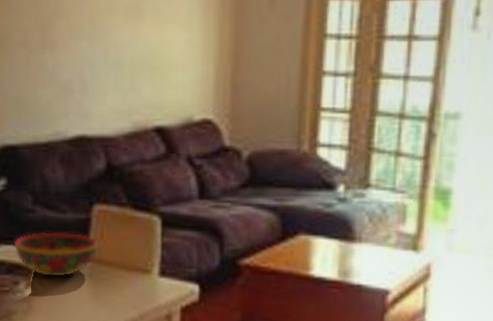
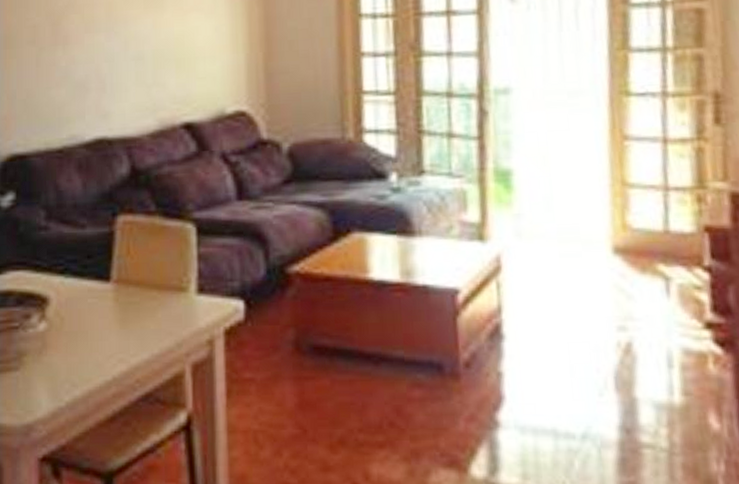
bowl: present [14,231,99,278] -> none [24,249,125,306]

